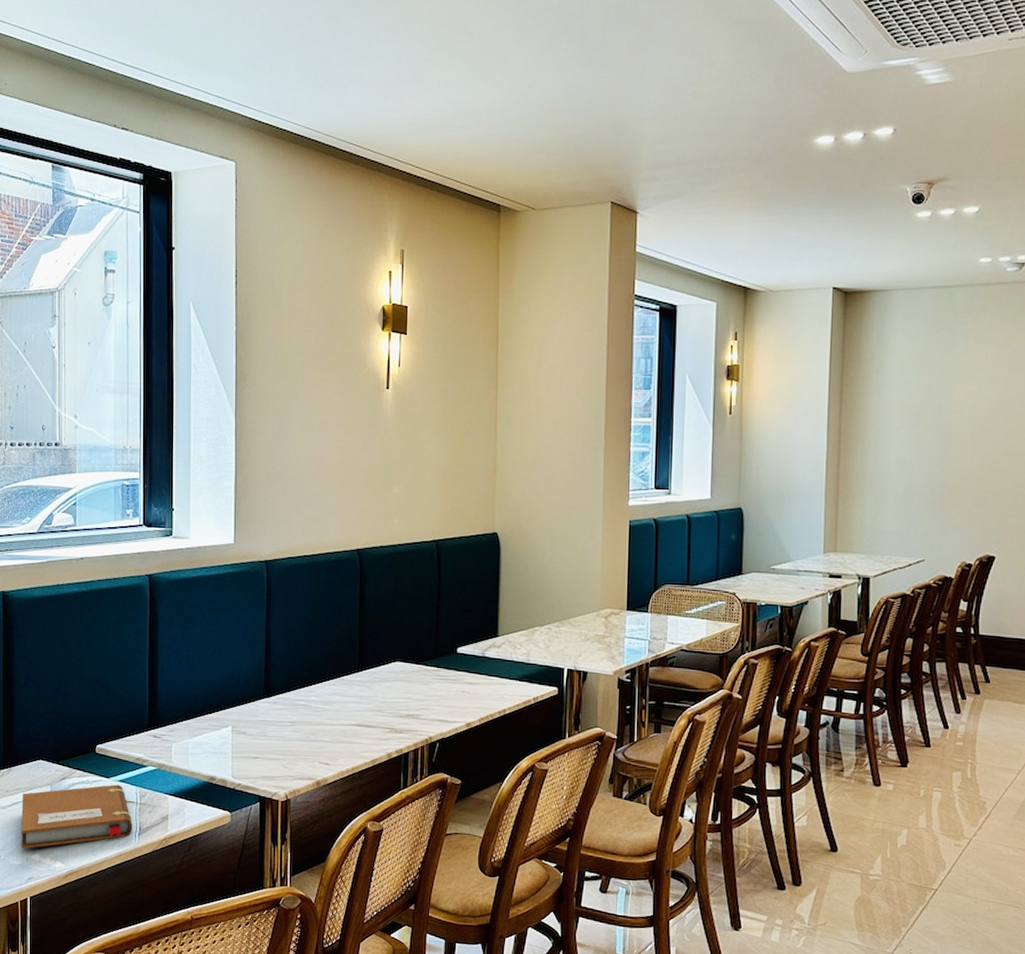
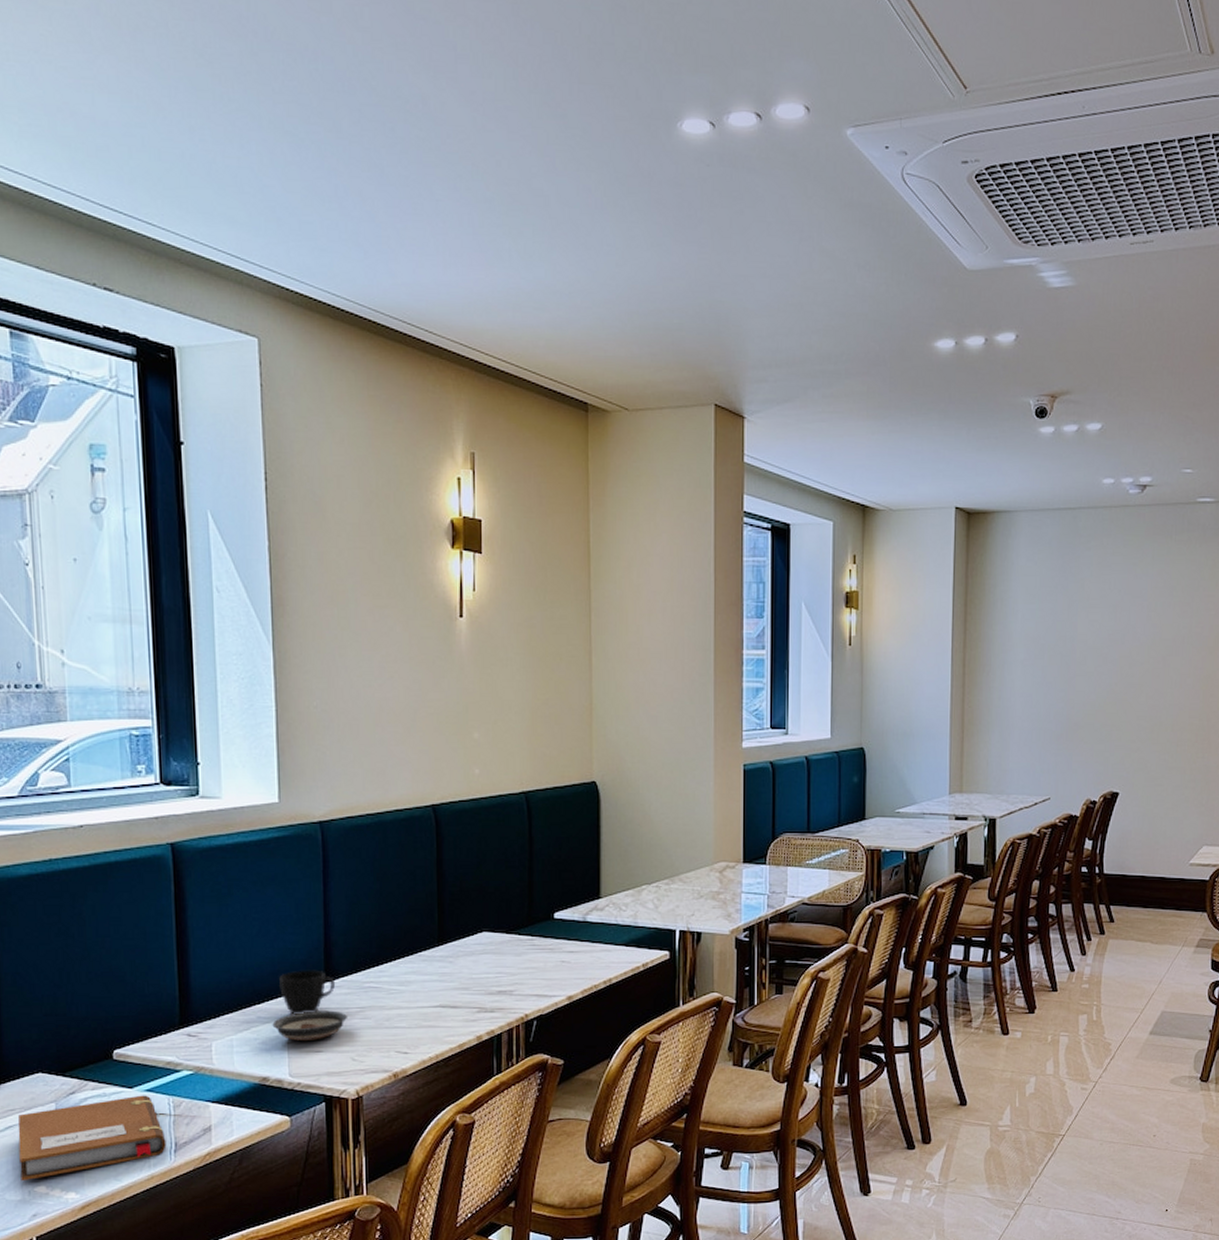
saucer: none [220,722,281,748] -> present [272,1010,347,1041]
cup: none [226,686,273,725] -> present [278,970,336,1015]

